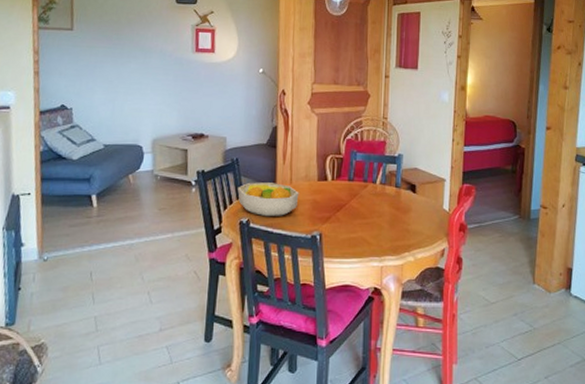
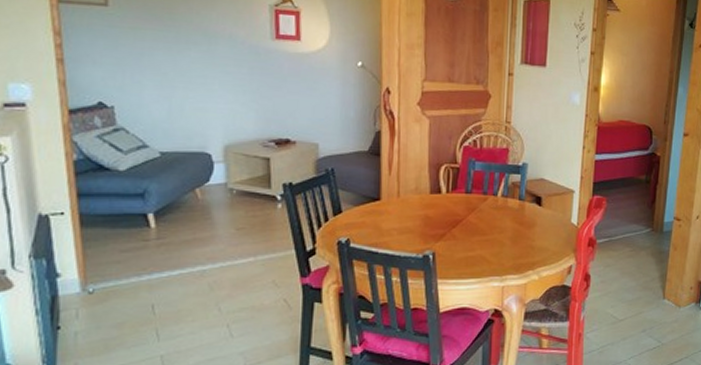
fruit bowl: present [237,182,299,217] -> none [334,196,408,236]

